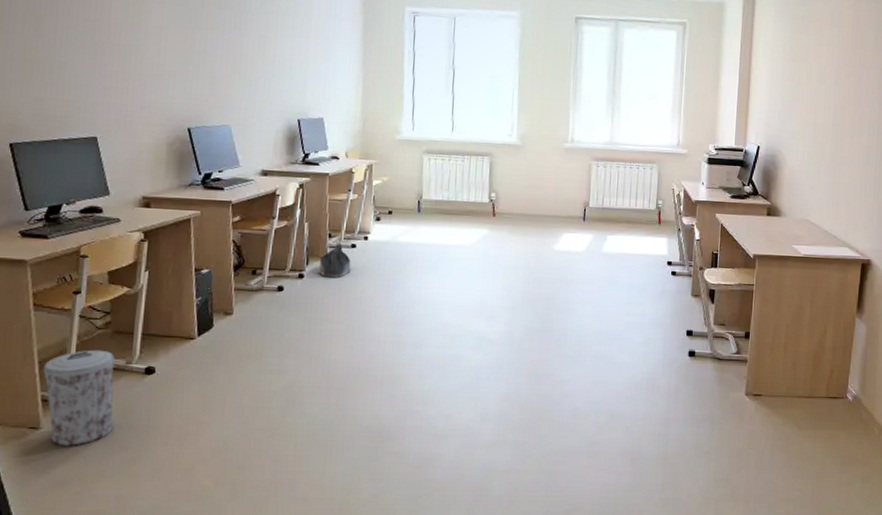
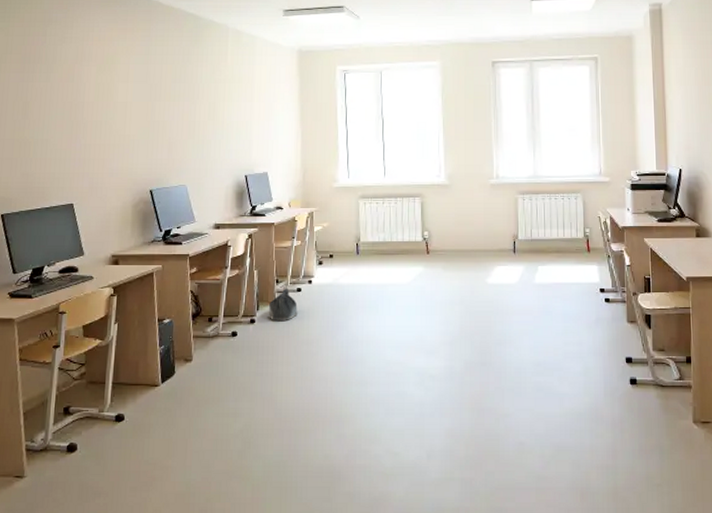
trash can: present [43,349,116,446] -> none [27,400,90,493]

